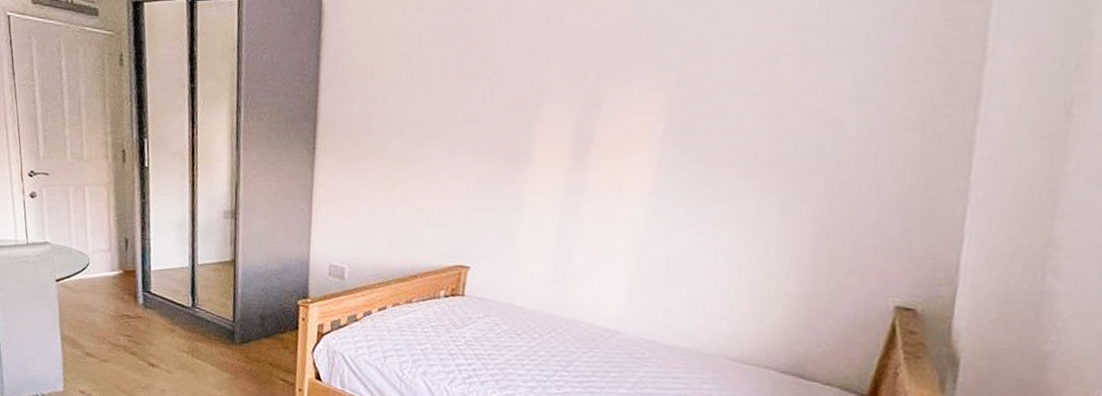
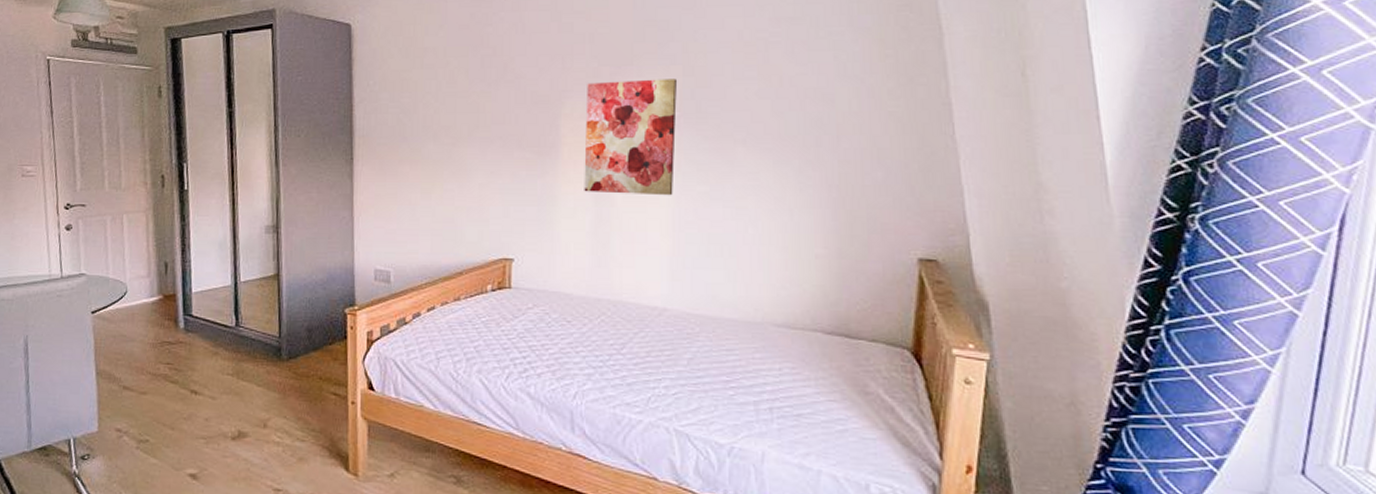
wall art: none [551,85,671,216] -> present [584,79,678,196]

